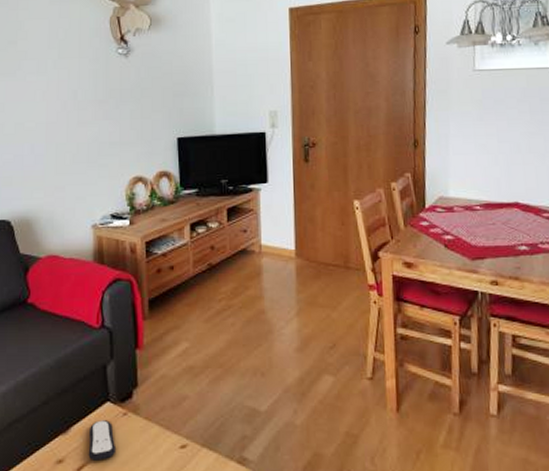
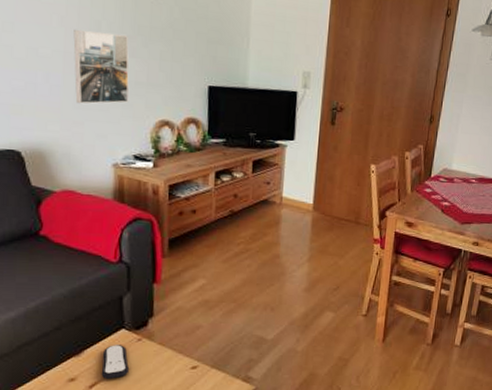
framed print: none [54,100,104,170] -> present [73,29,129,104]

